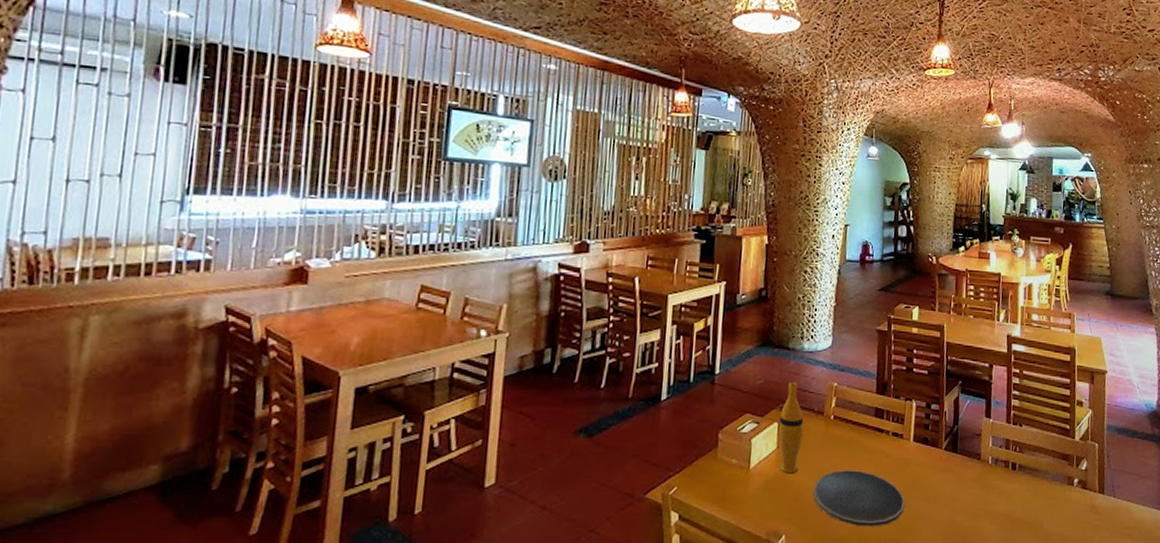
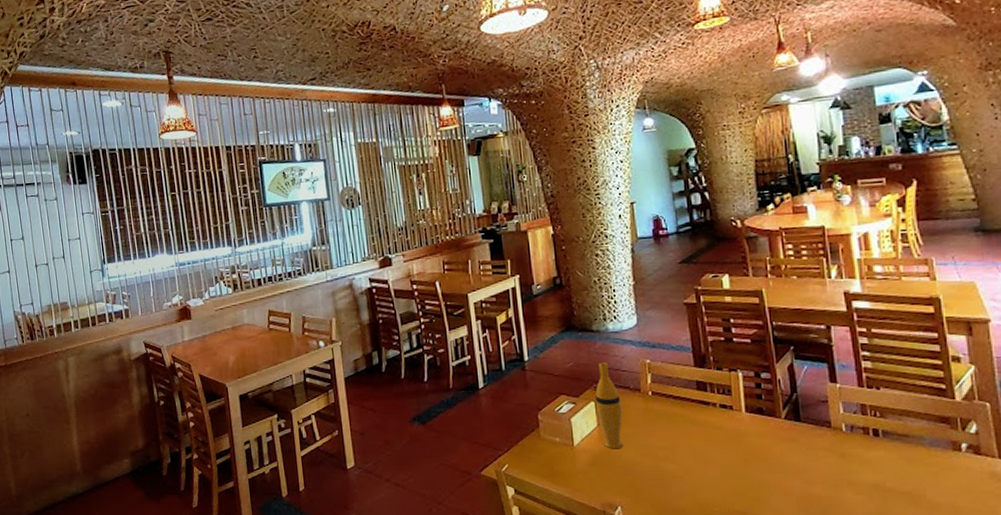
plate: present [813,470,905,527] -> none [642,443,747,499]

